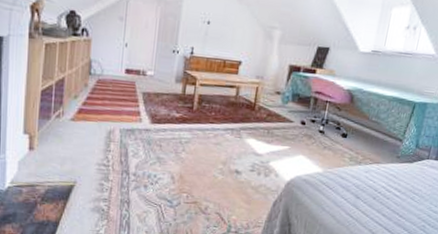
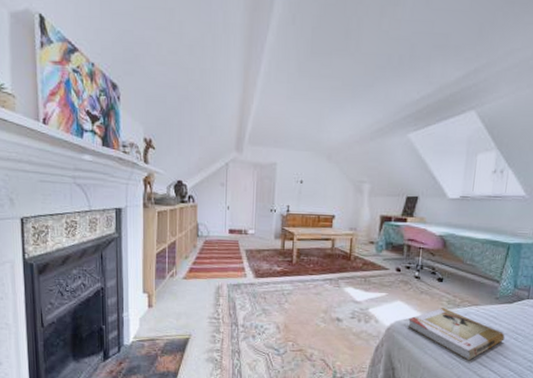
book: none [308,164,403,218] -> present [408,308,505,360]

